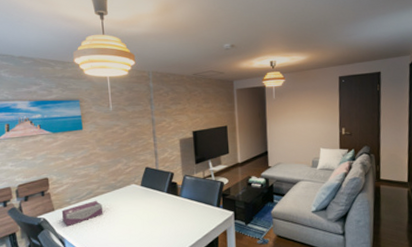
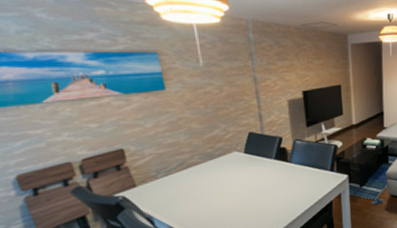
tissue box: present [61,200,103,227] -> none [146,171,200,204]

